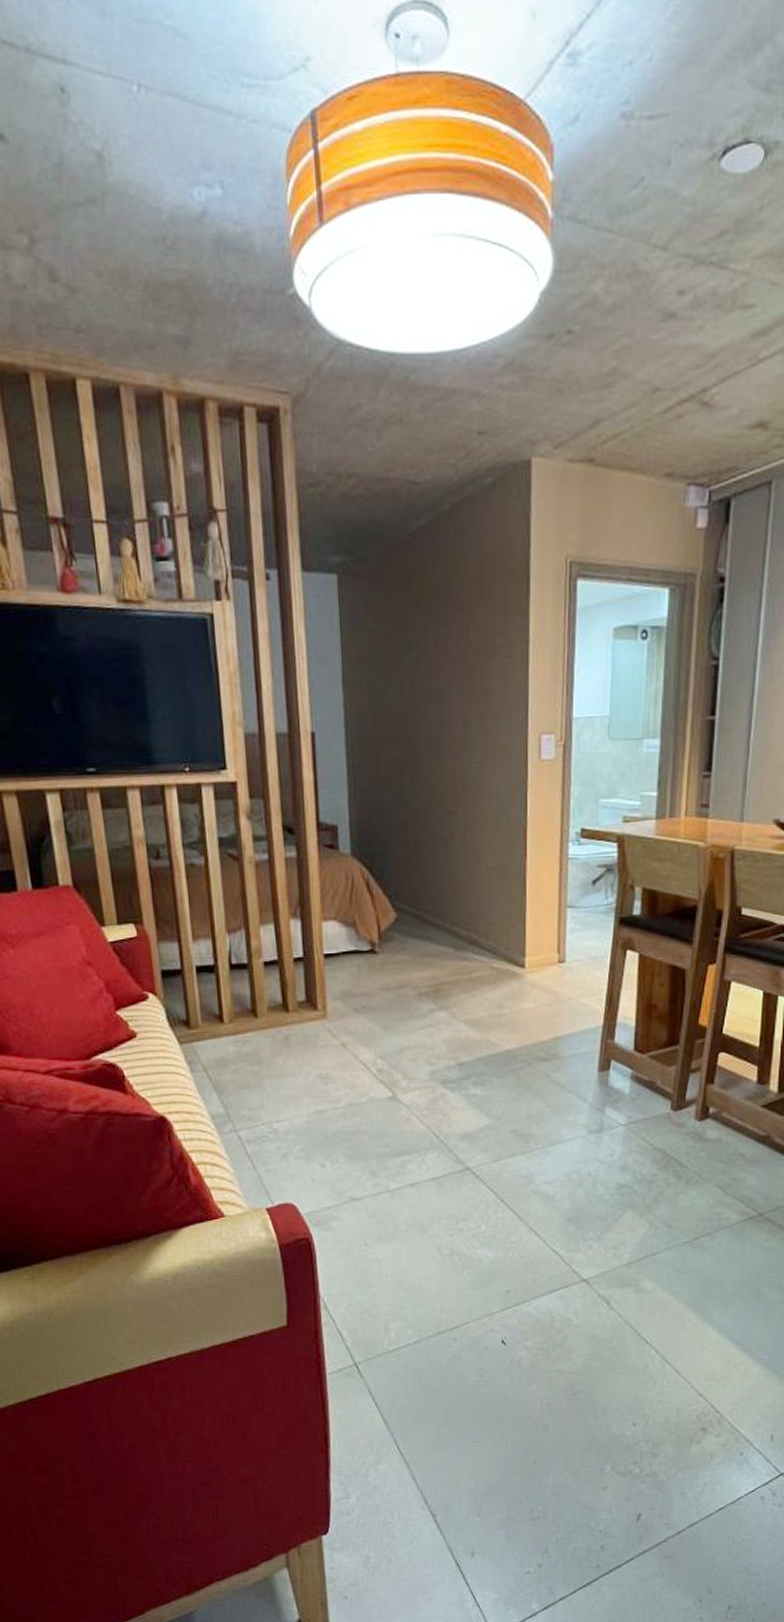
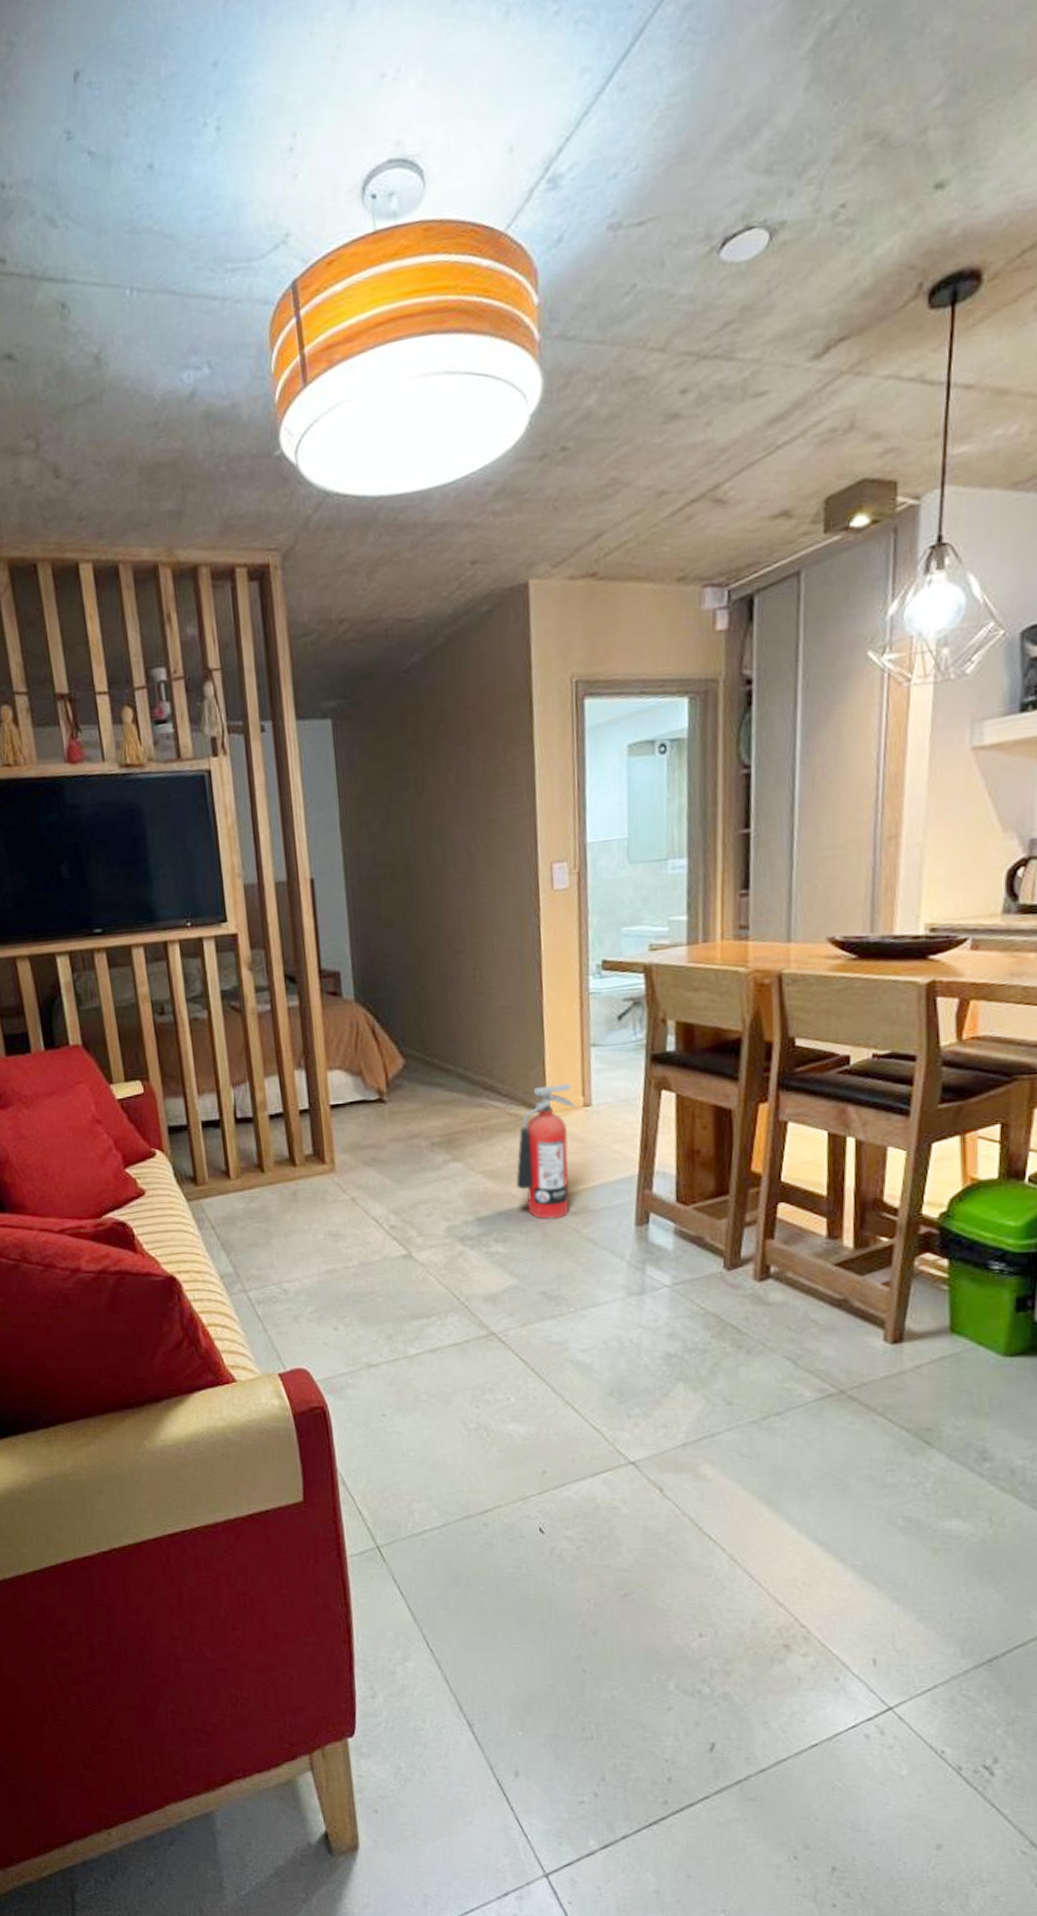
fire extinguisher: none [495,940,551,1065] -> present [516,1083,576,1220]

